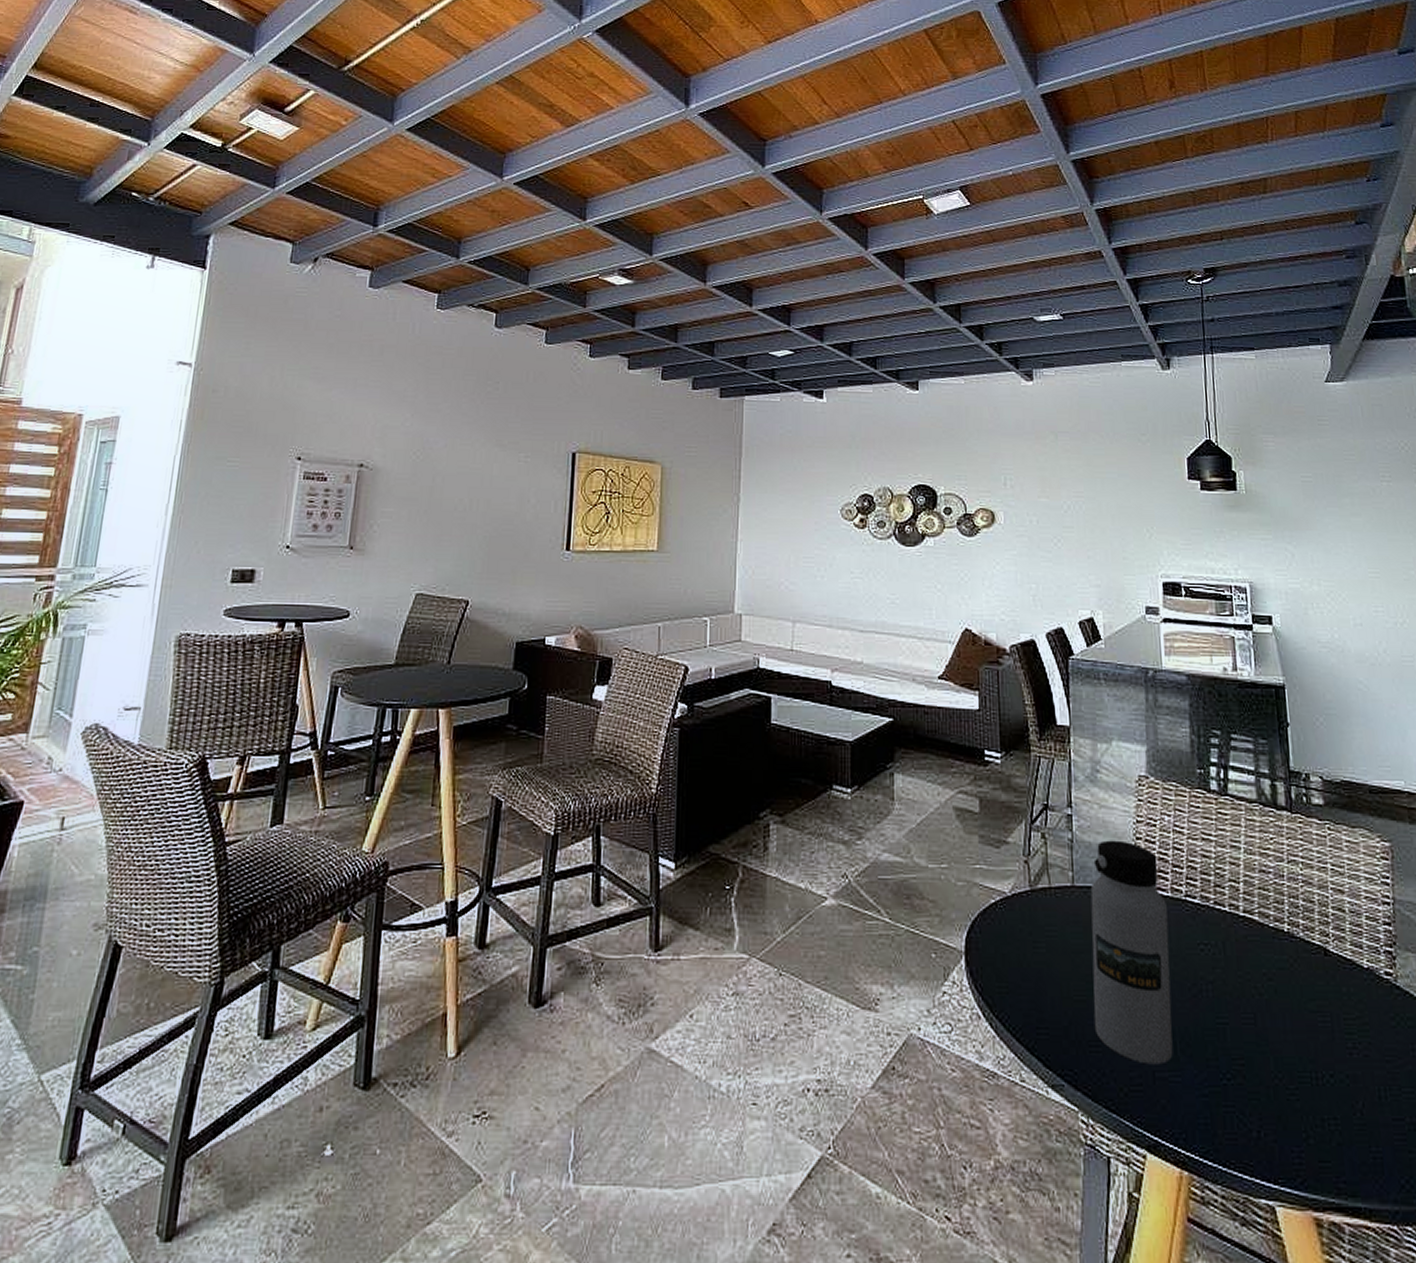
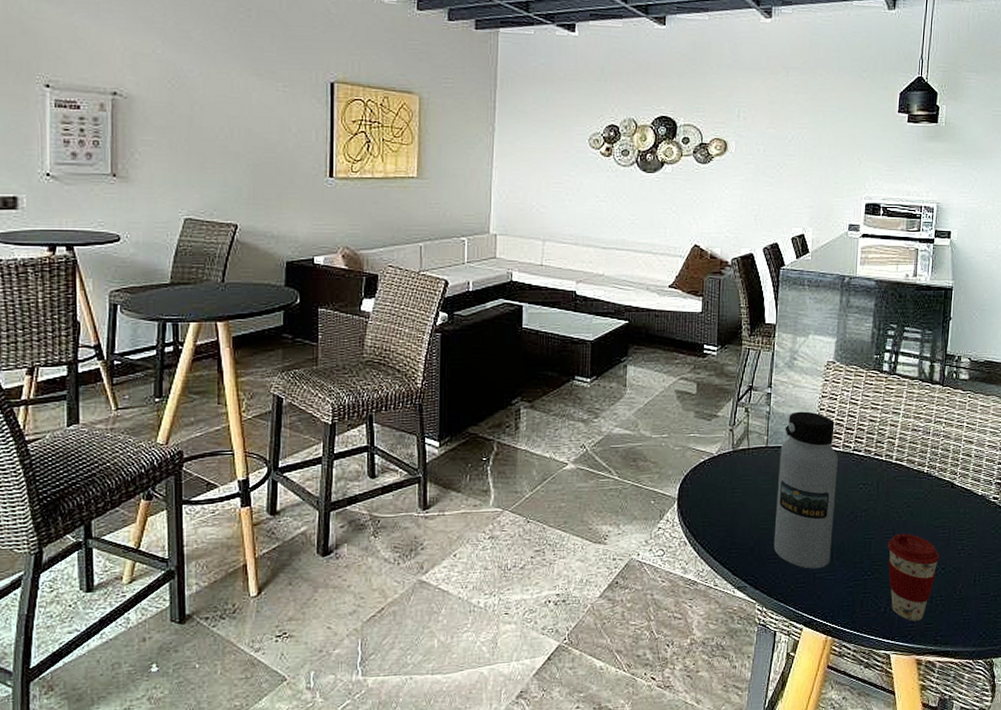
coffee cup: none [1249,1018,1325,1155] -> present [888,533,940,621]

